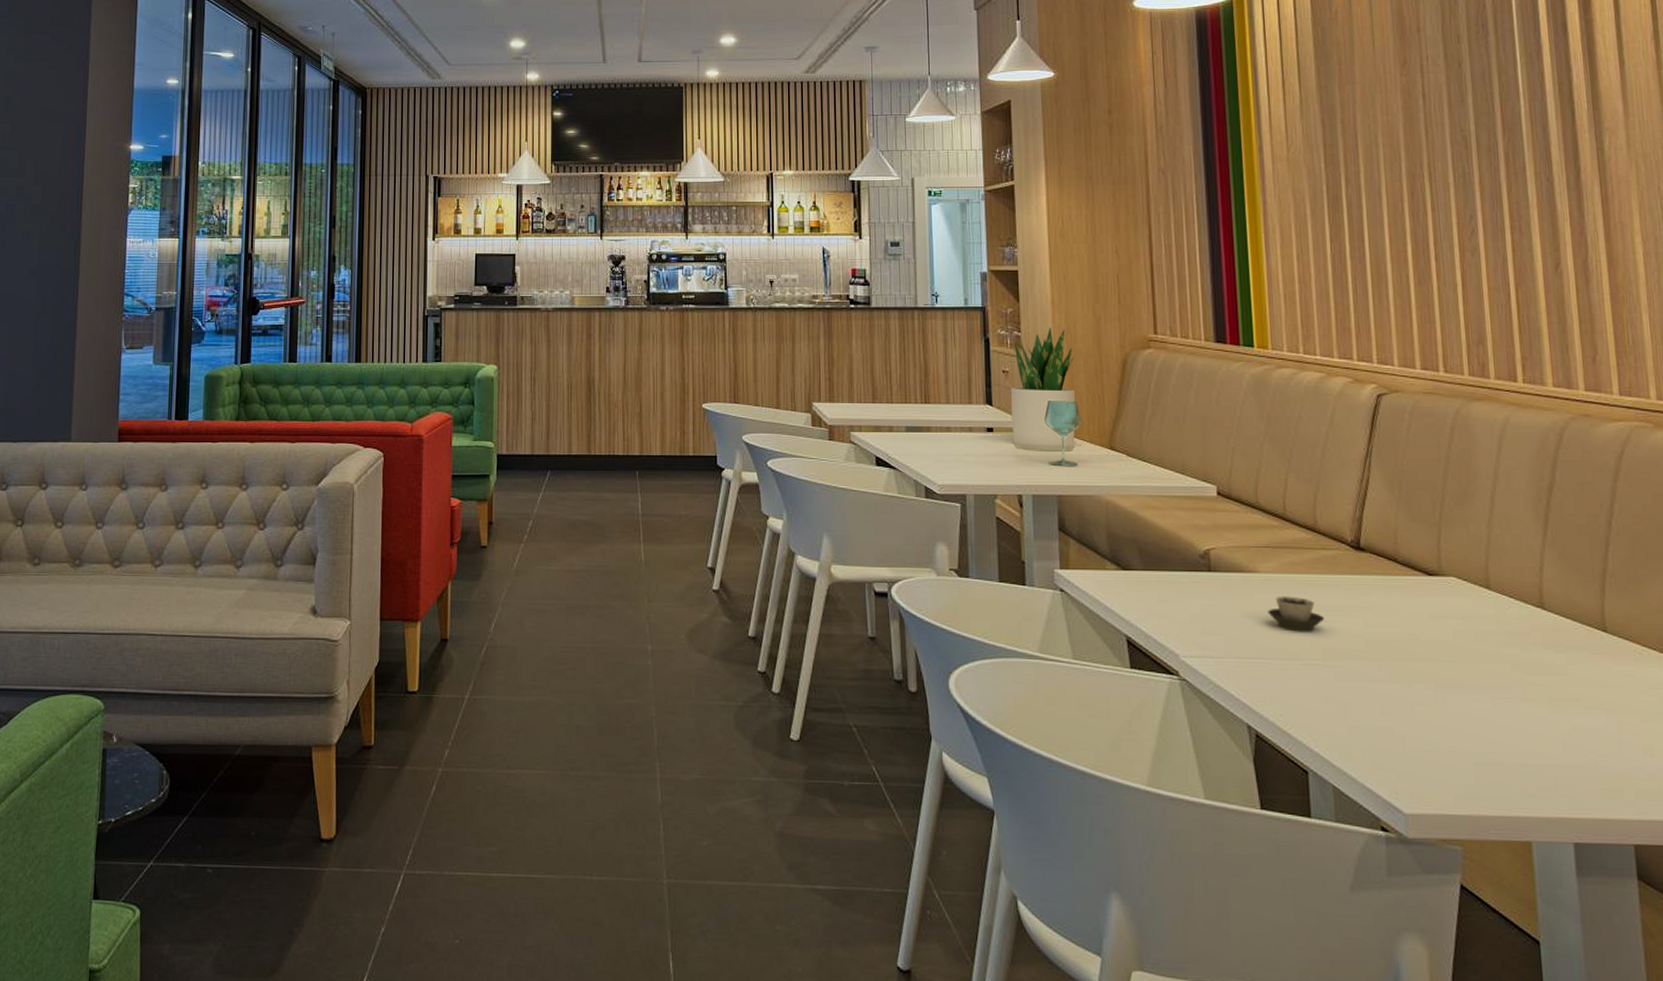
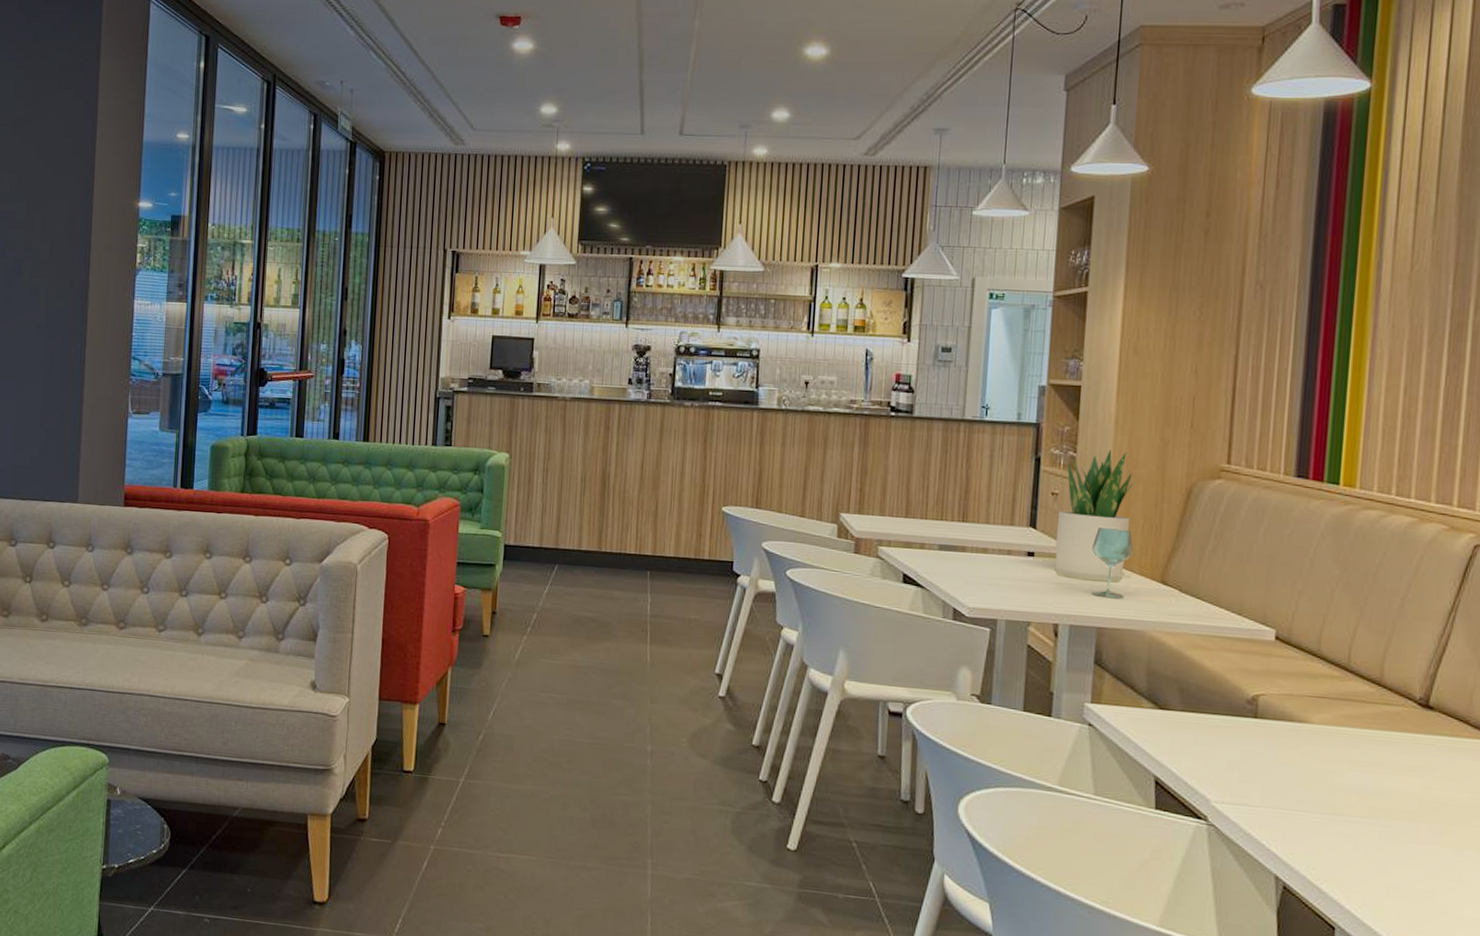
cup: present [1268,596,1325,631] -> none [1314,749,1378,788]

